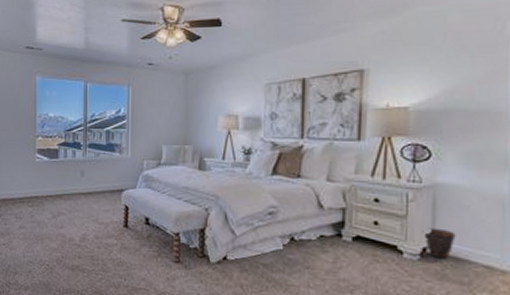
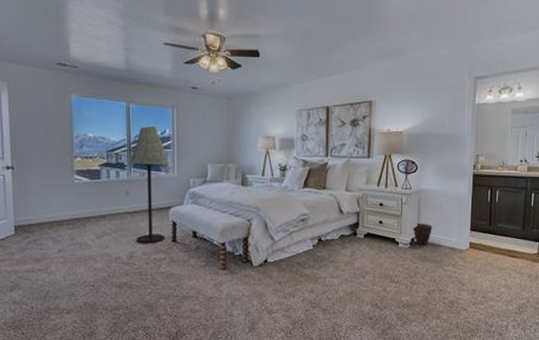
floor lamp: none [84,105,122,228] -> present [128,126,168,244]

